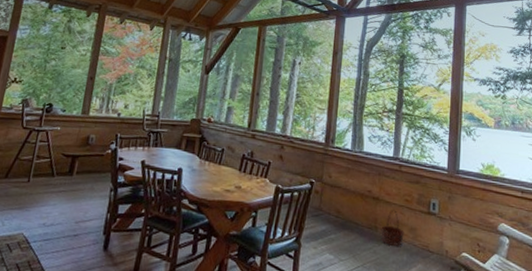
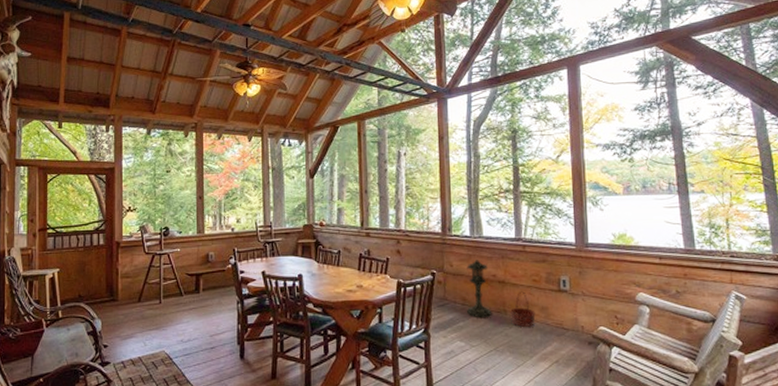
lantern: none [340,174,364,233] -> present [467,260,492,318]

